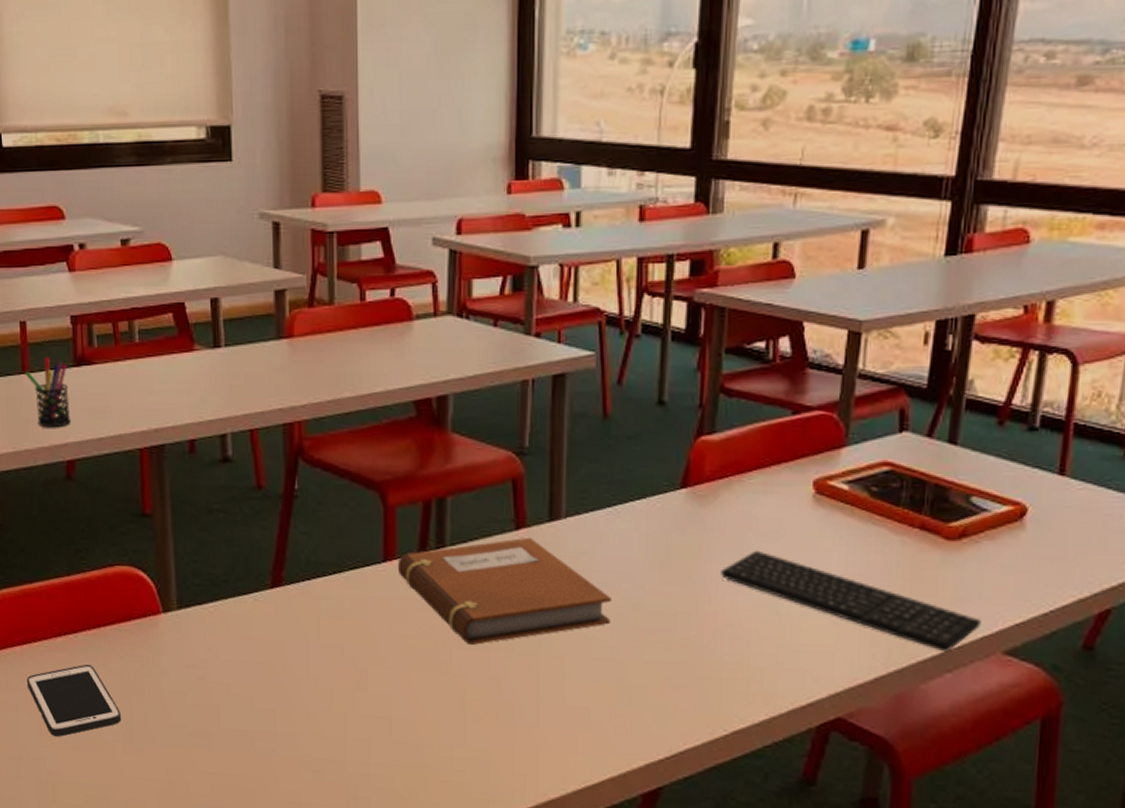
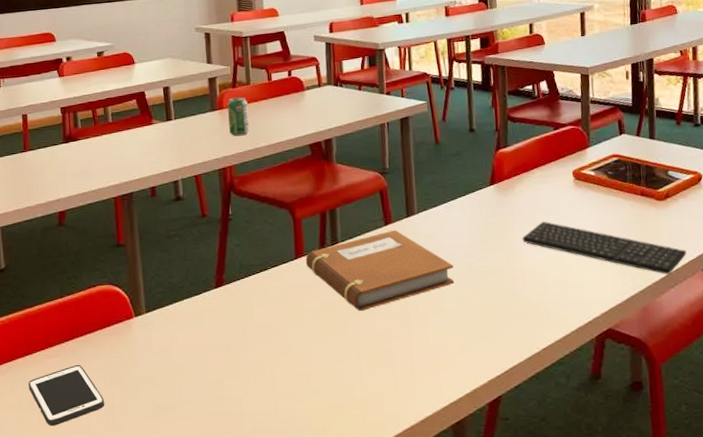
pen holder: present [25,356,72,428] -> none [26,138,62,189]
beverage can: none [300,322,330,379] -> present [227,97,250,137]

